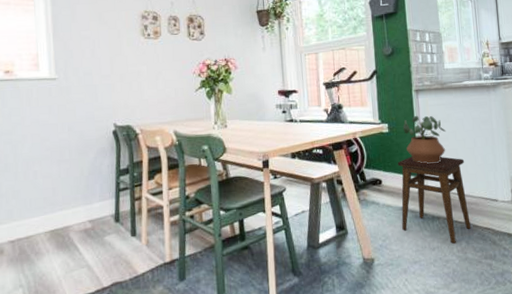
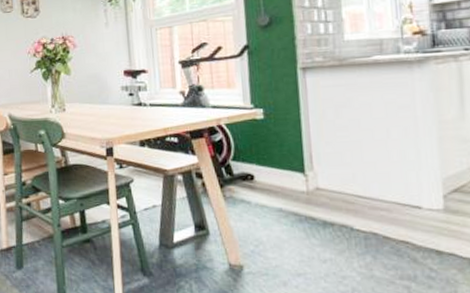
stool: present [397,156,471,244] -> none [275,148,380,257]
potted plant: present [403,115,446,164] -> none [283,98,345,158]

